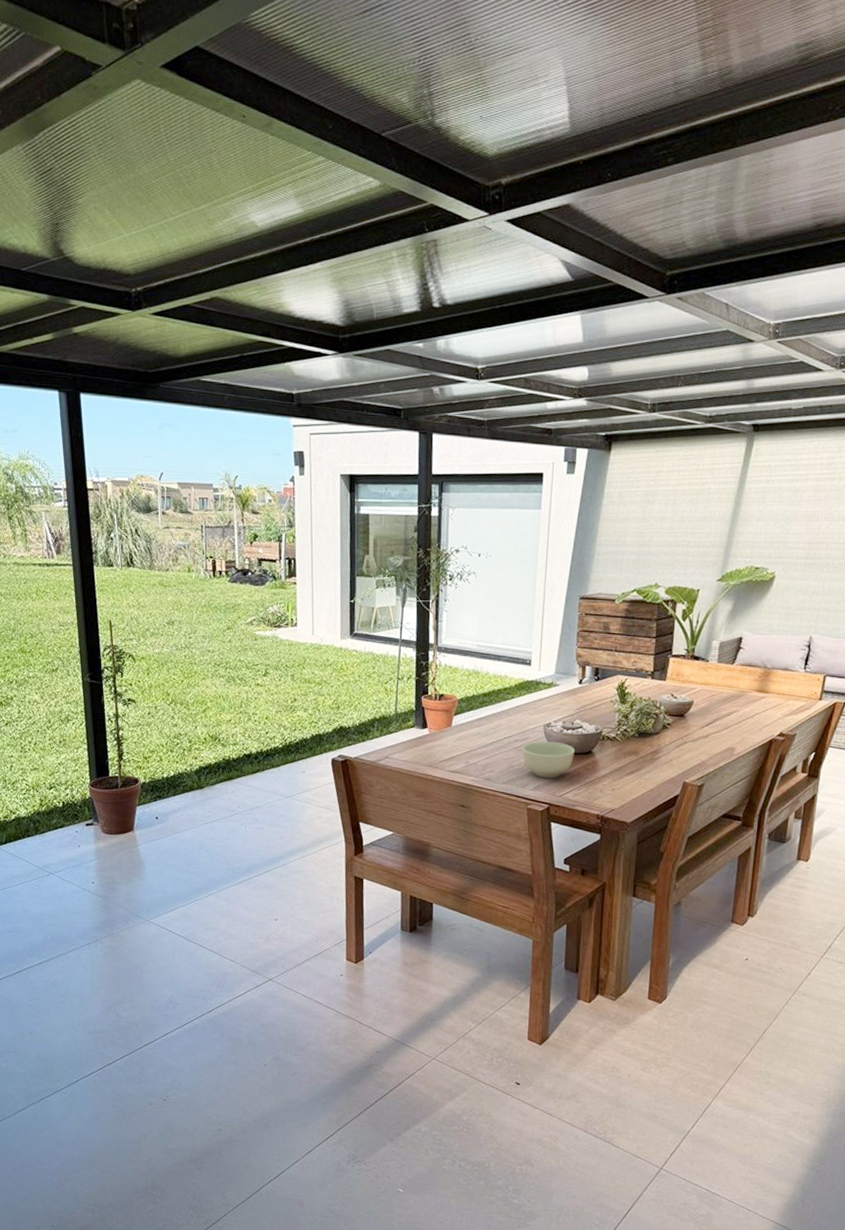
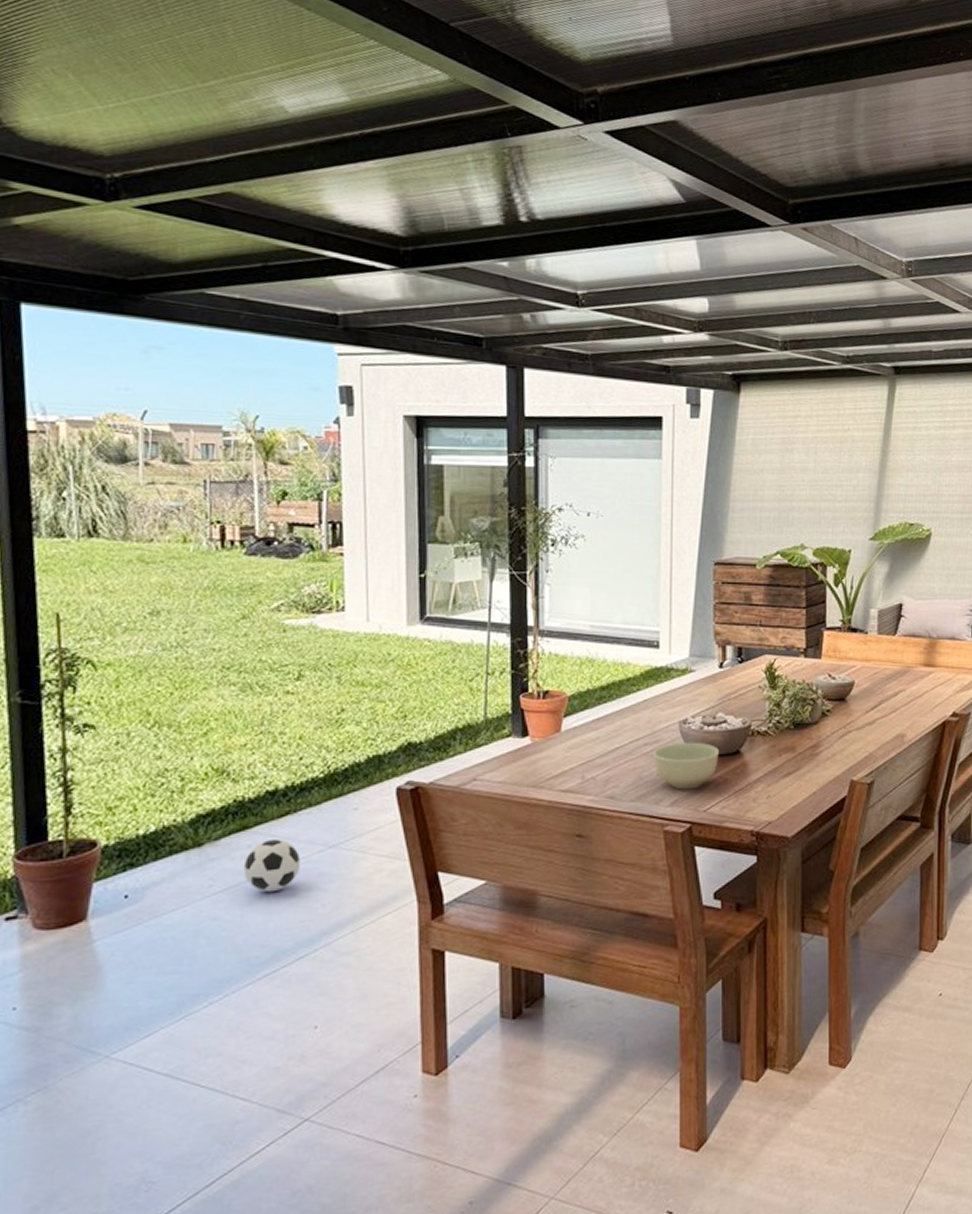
soccer ball: none [229,788,267,825] -> present [243,839,301,893]

